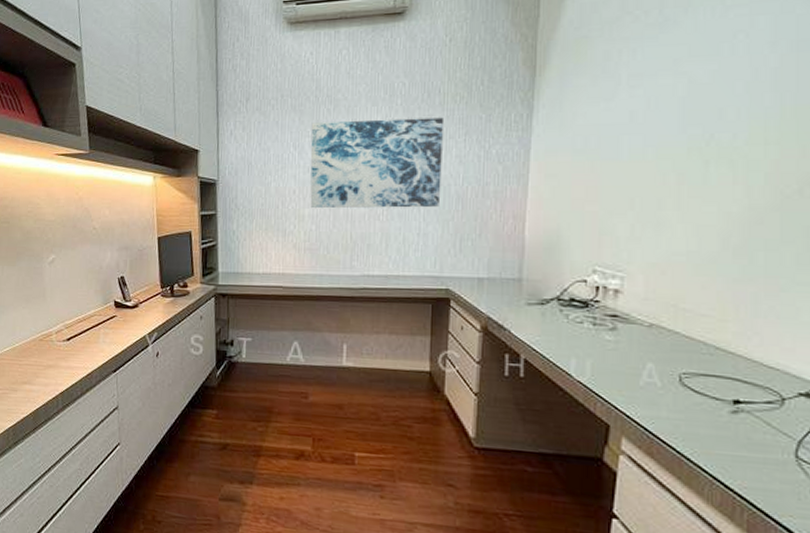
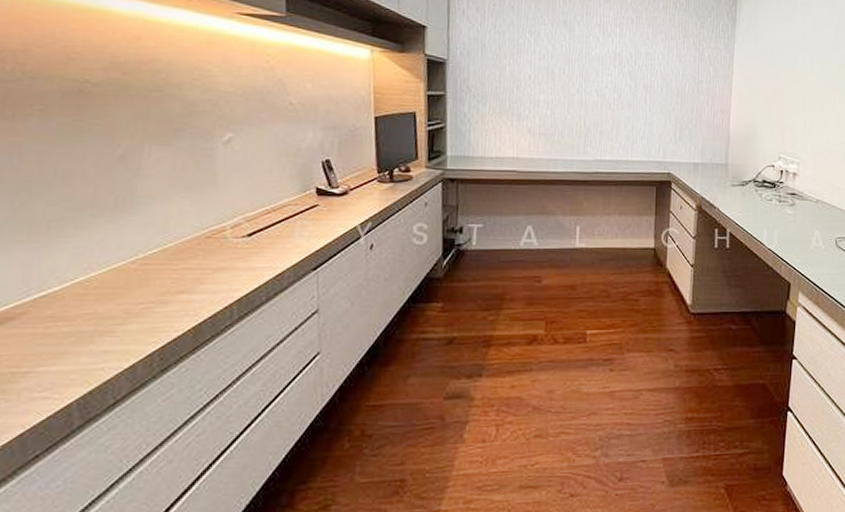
wall art: present [310,117,445,208] -> none [545,11,667,99]

